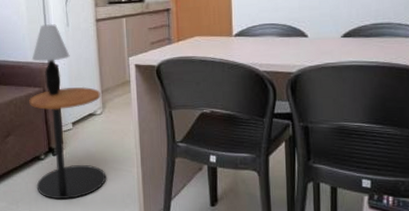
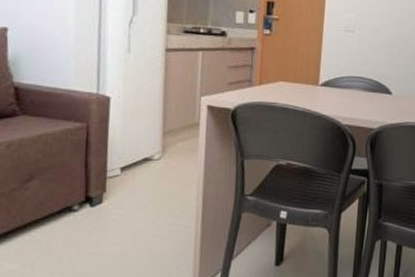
side table: present [29,86,107,200] -> none [63,125,162,260]
table lamp: present [31,23,70,96] -> none [75,46,128,134]

